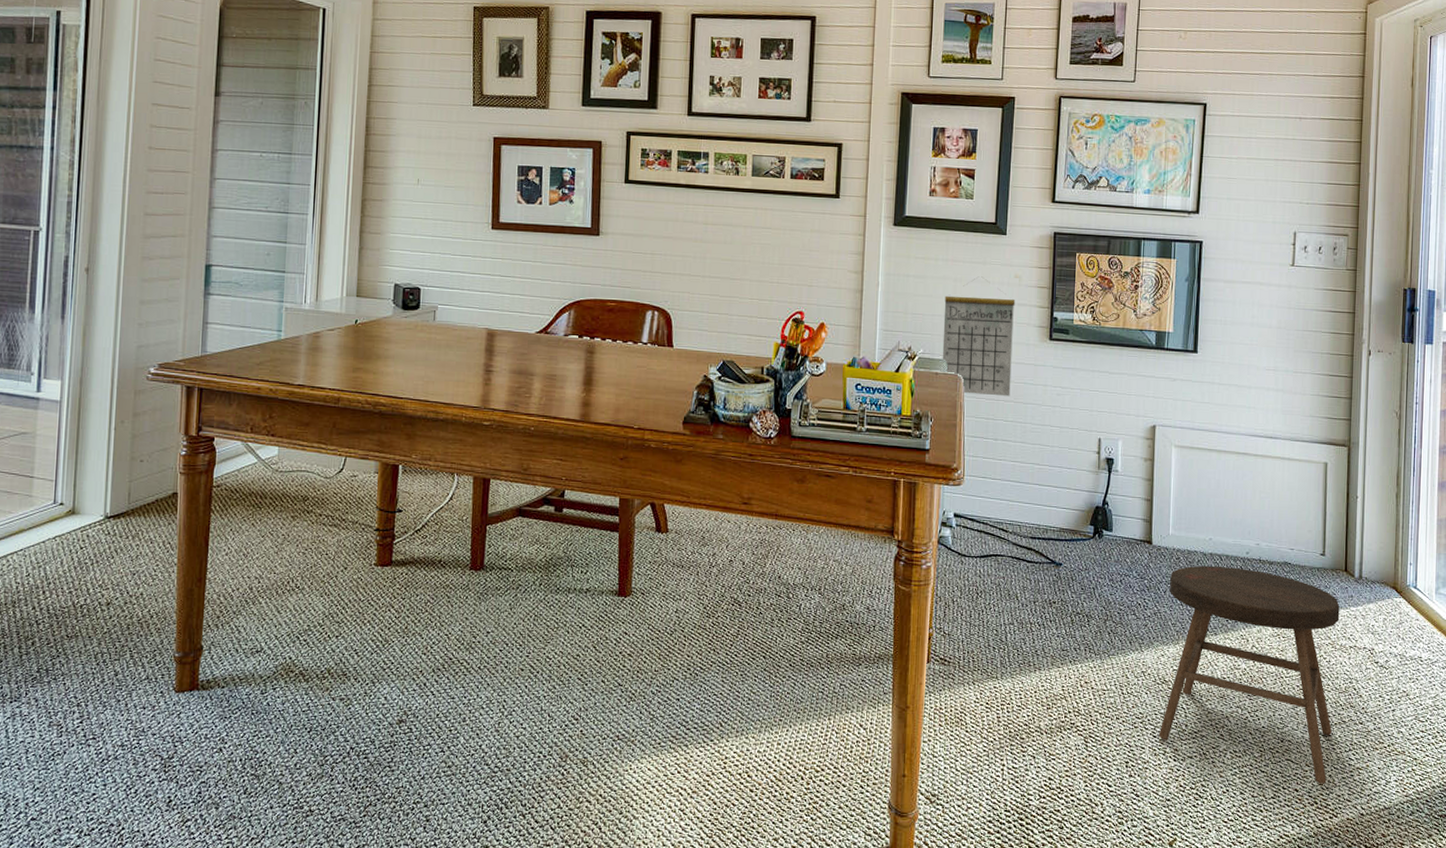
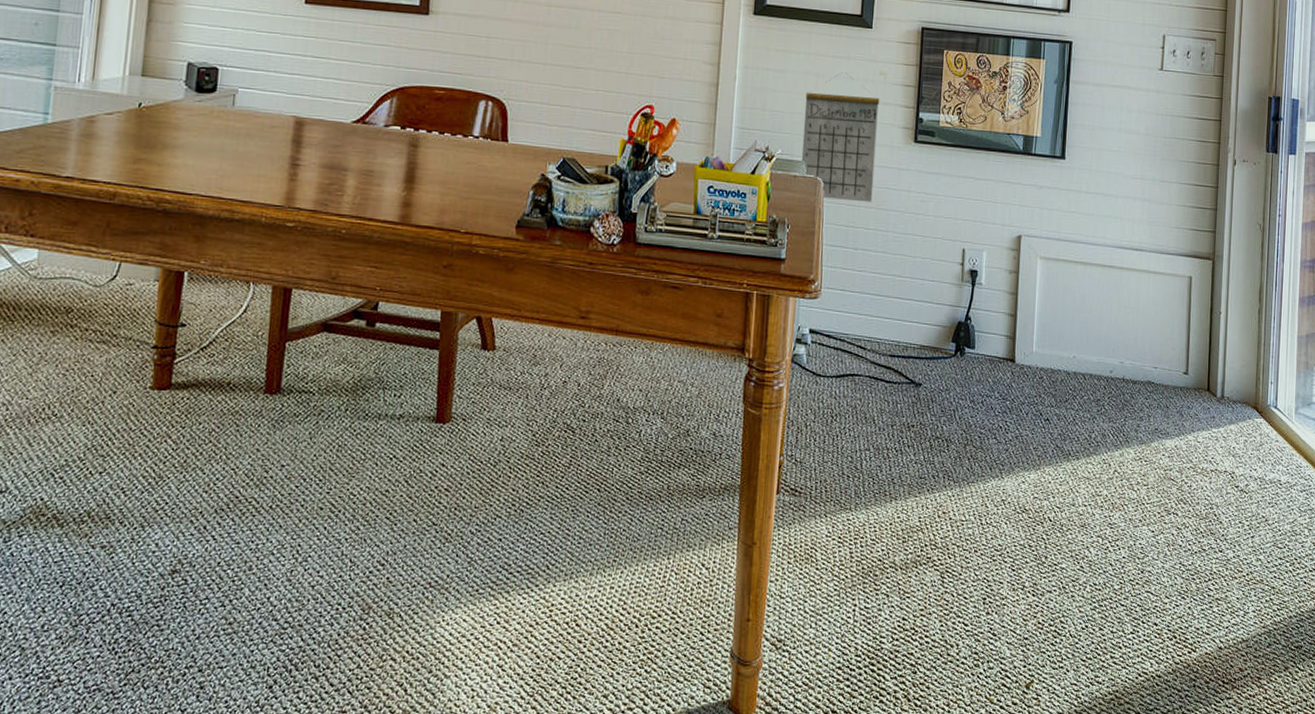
stool: present [1158,565,1340,784] -> none [1017,385,1202,617]

